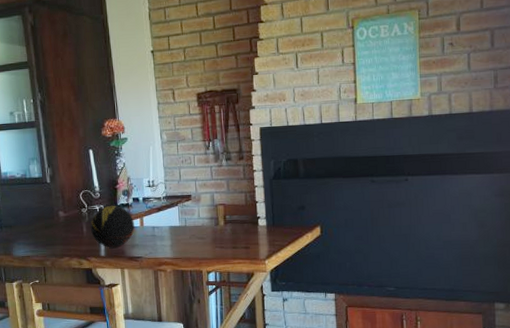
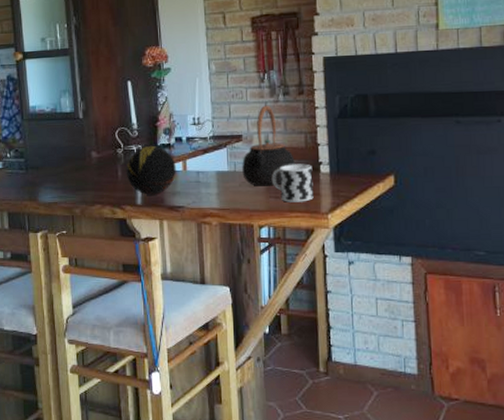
teapot: none [191,169,237,238] -> present [242,105,295,186]
cup: none [217,218,253,251] -> present [271,163,314,202]

